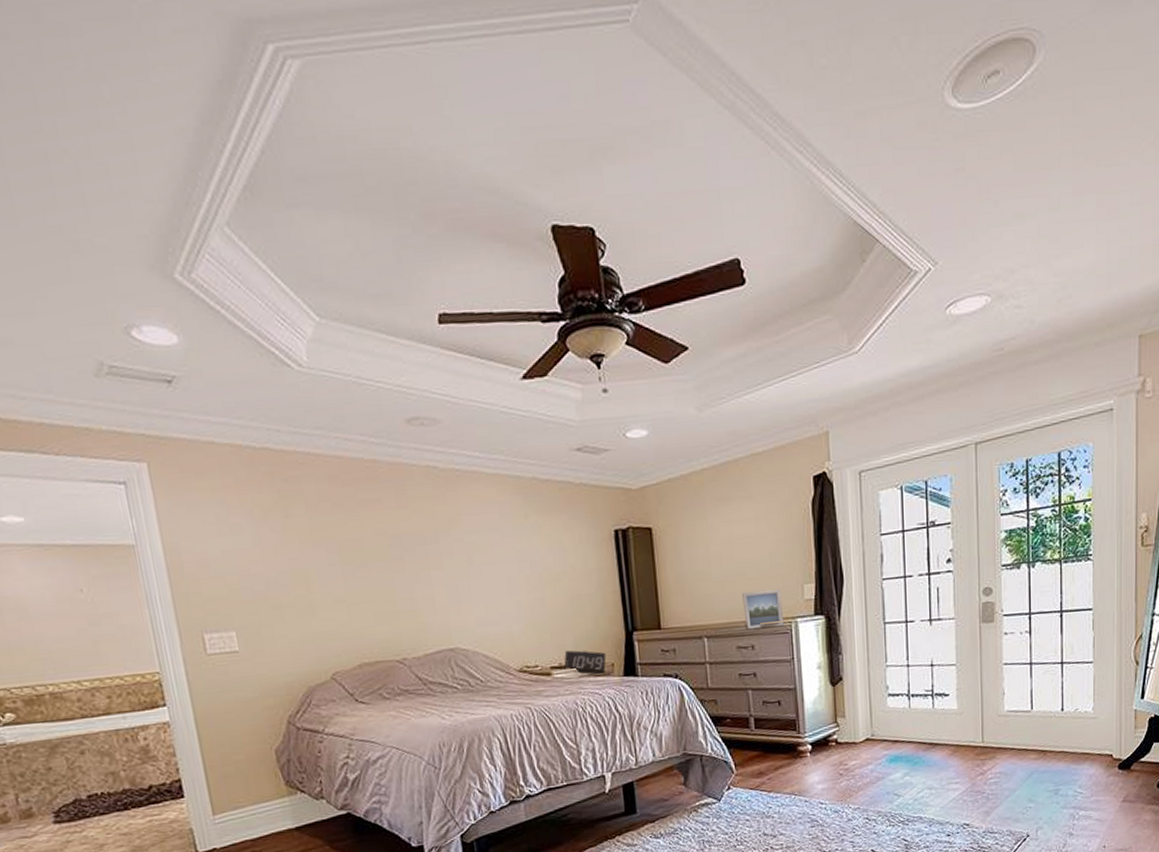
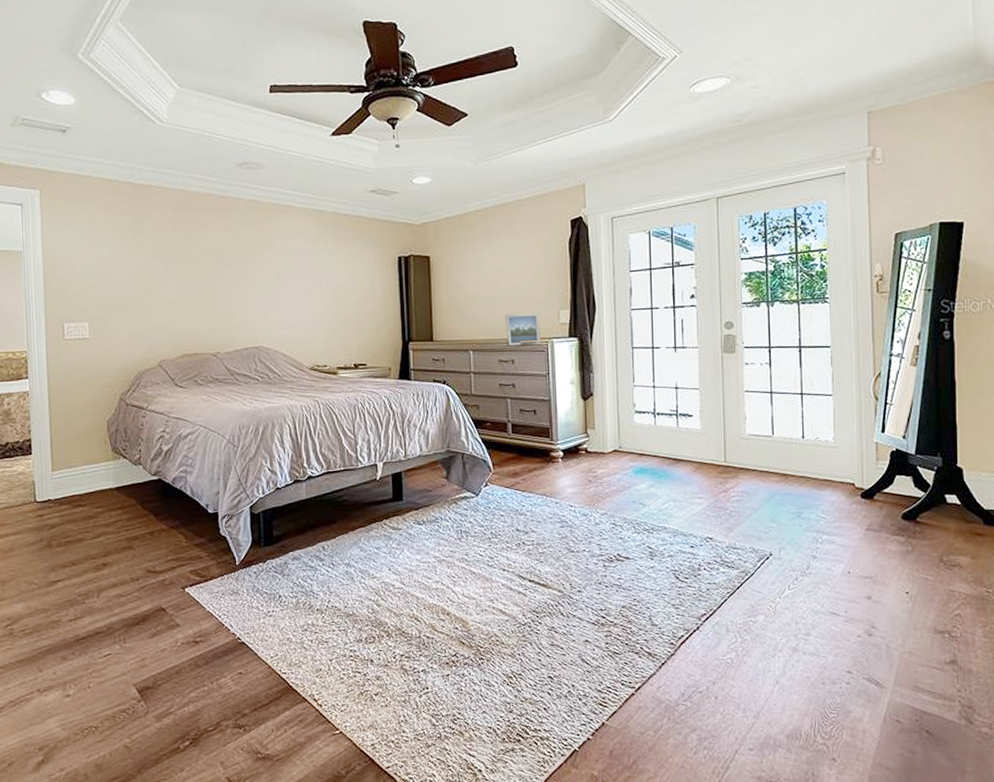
alarm clock: present [564,650,607,675] -> none [348,354,385,377]

